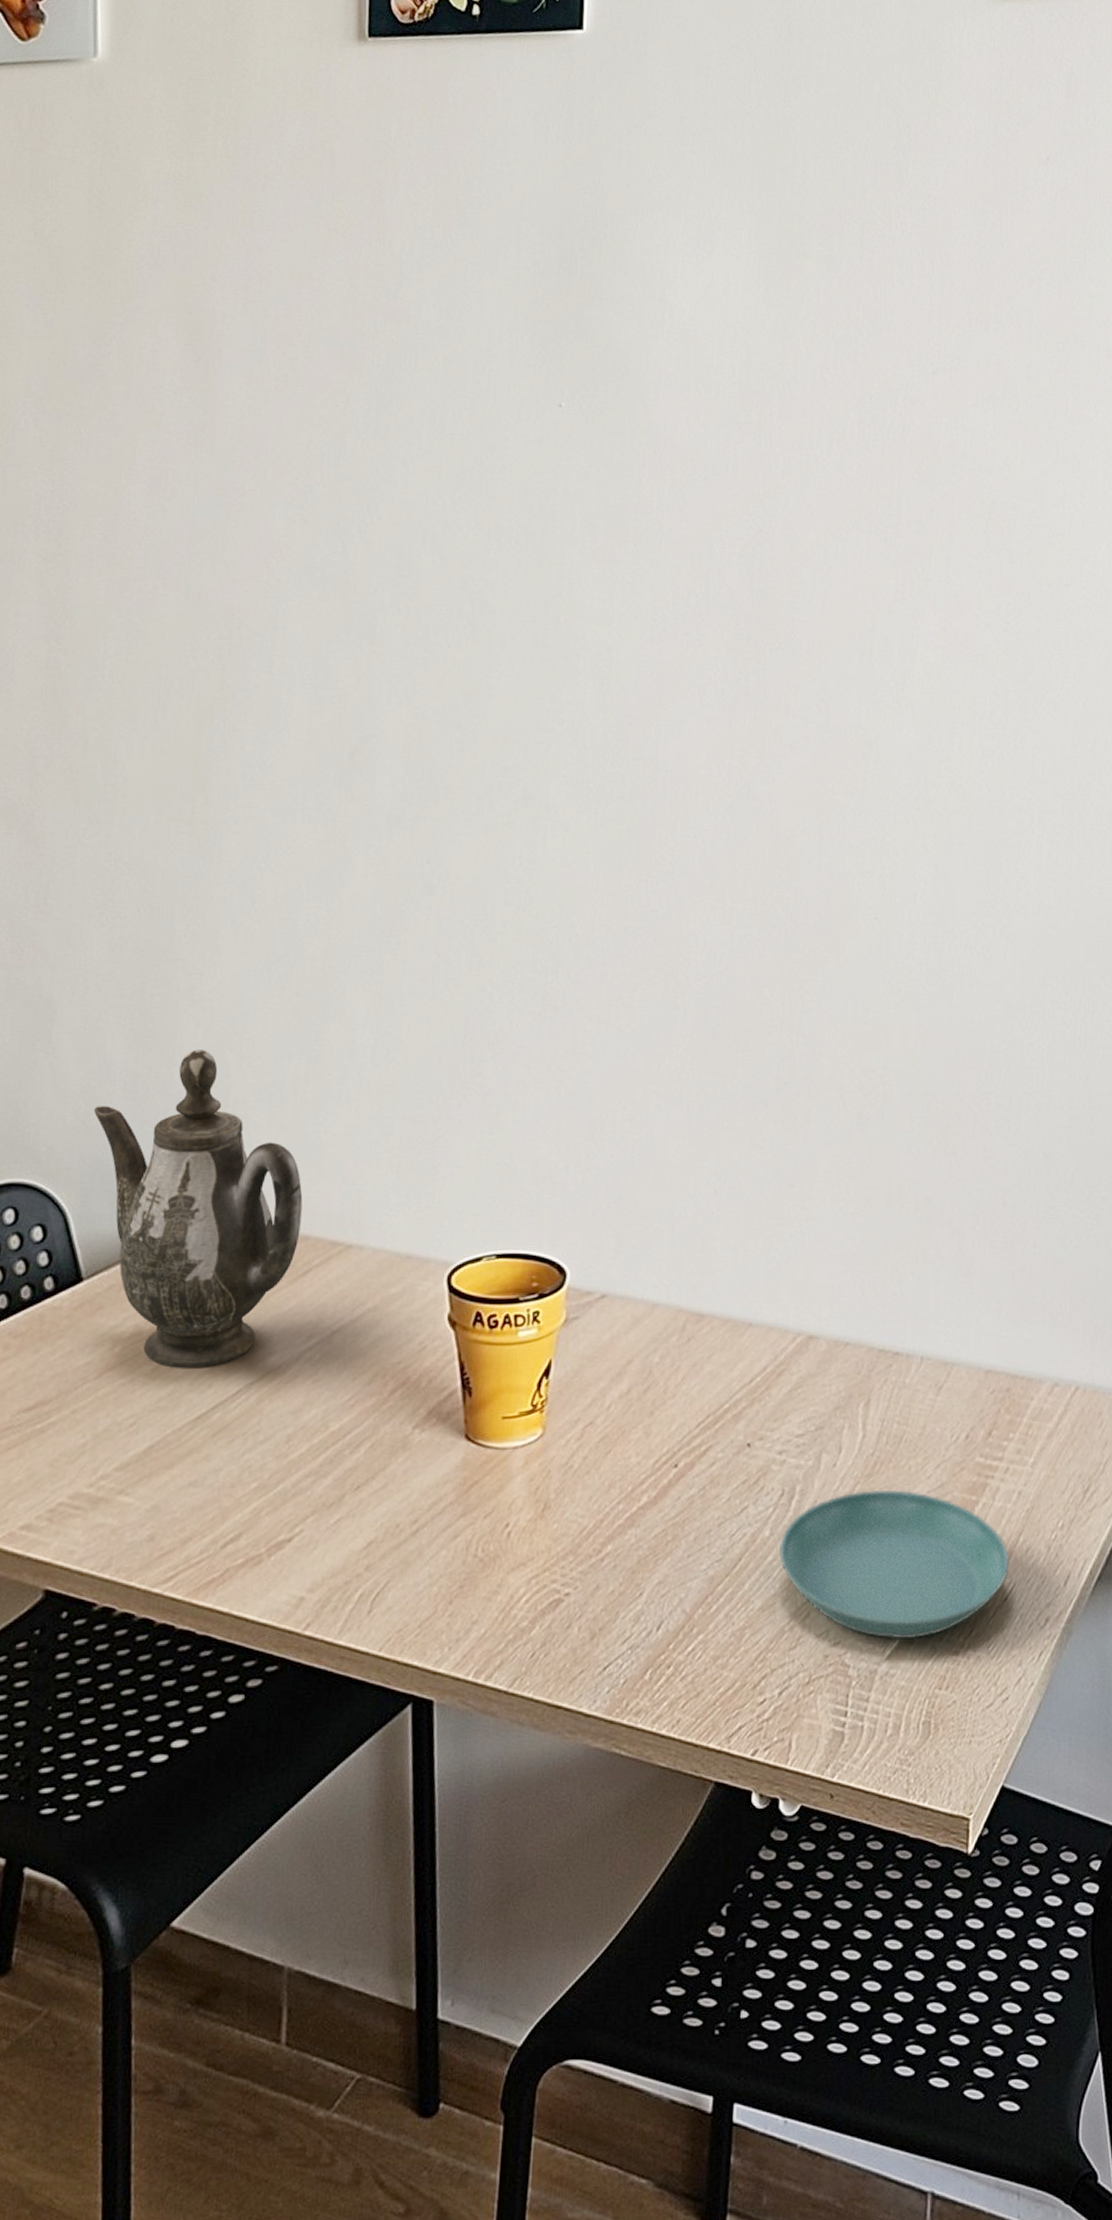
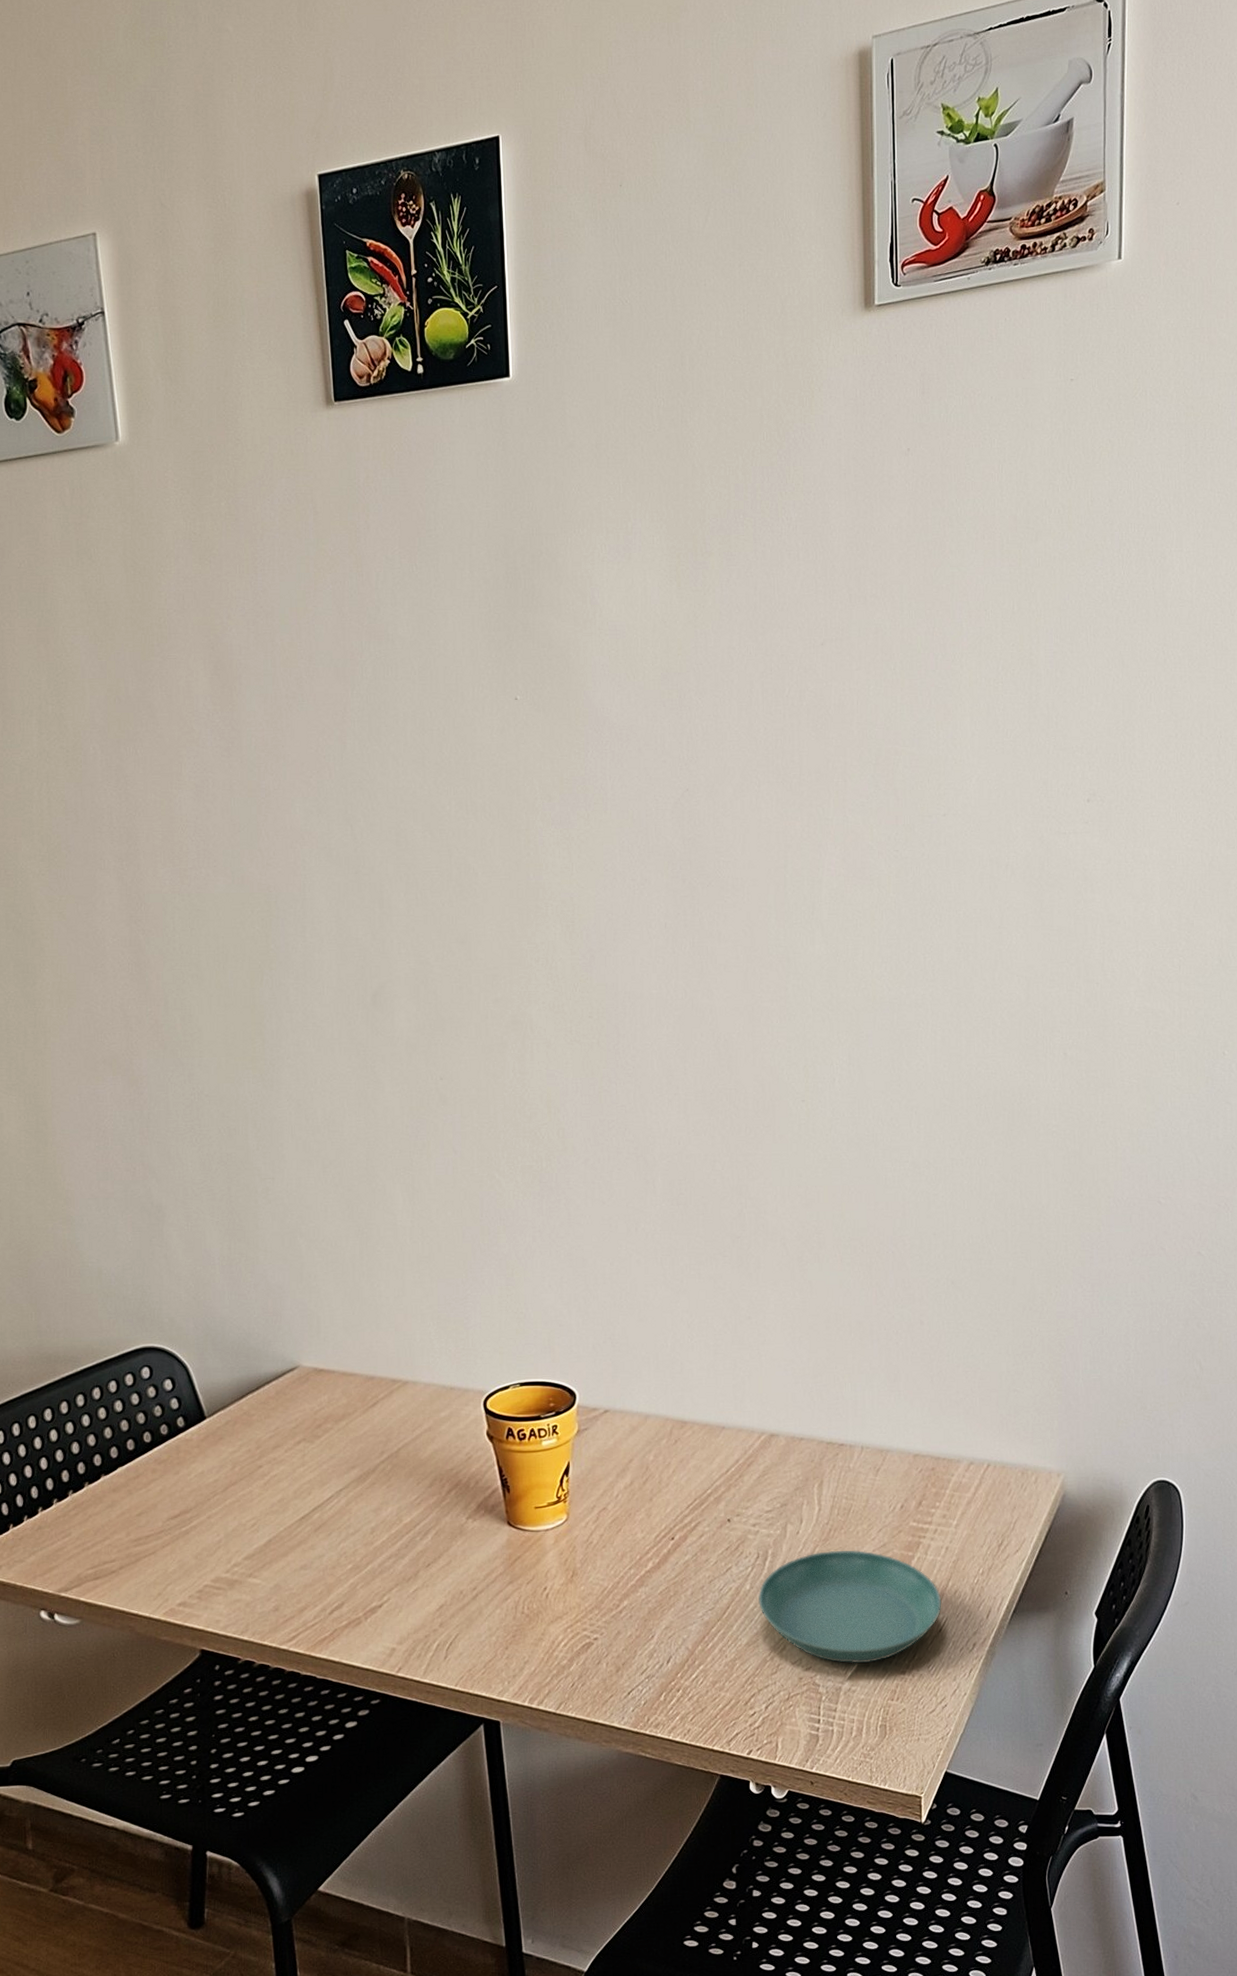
teapot: present [94,1049,303,1368] -> none [202,1237,367,1481]

